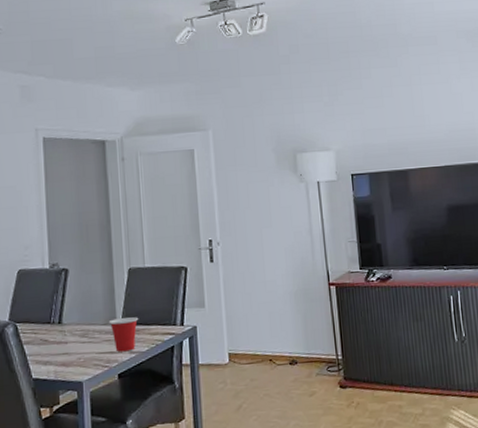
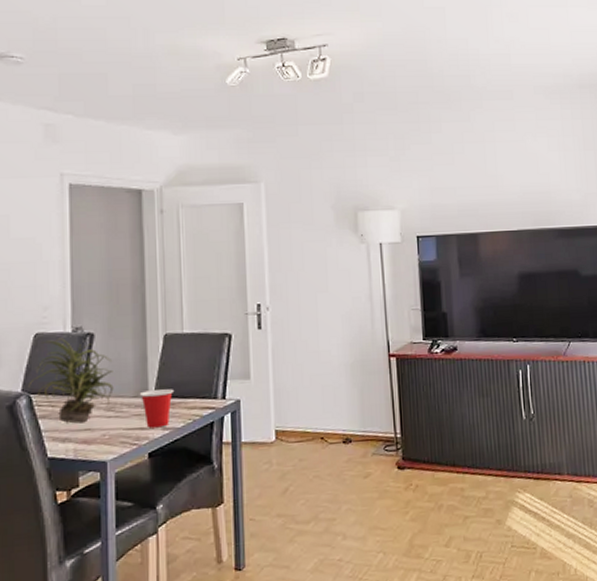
potted plant: none [14,273,87,348] -> present [28,338,114,423]

